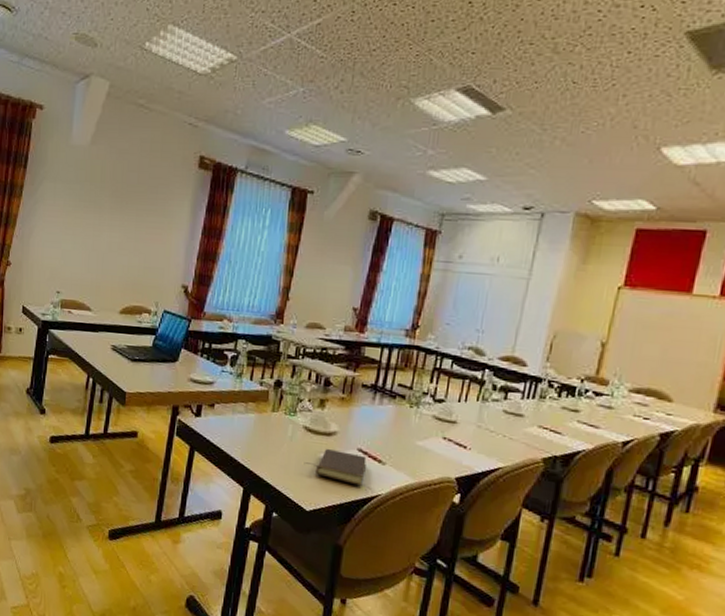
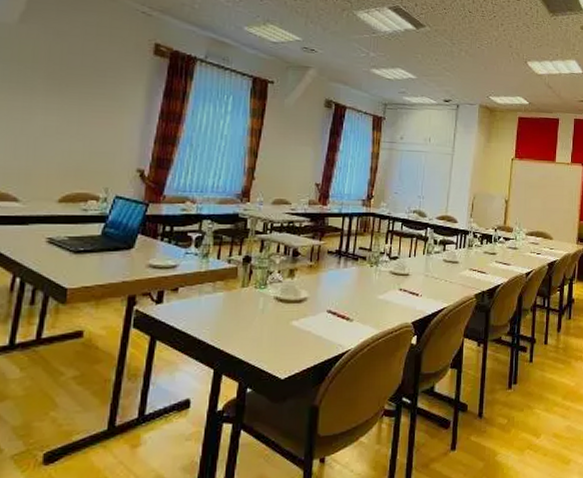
book: present [303,448,367,486] -> none [276,314,336,345]

